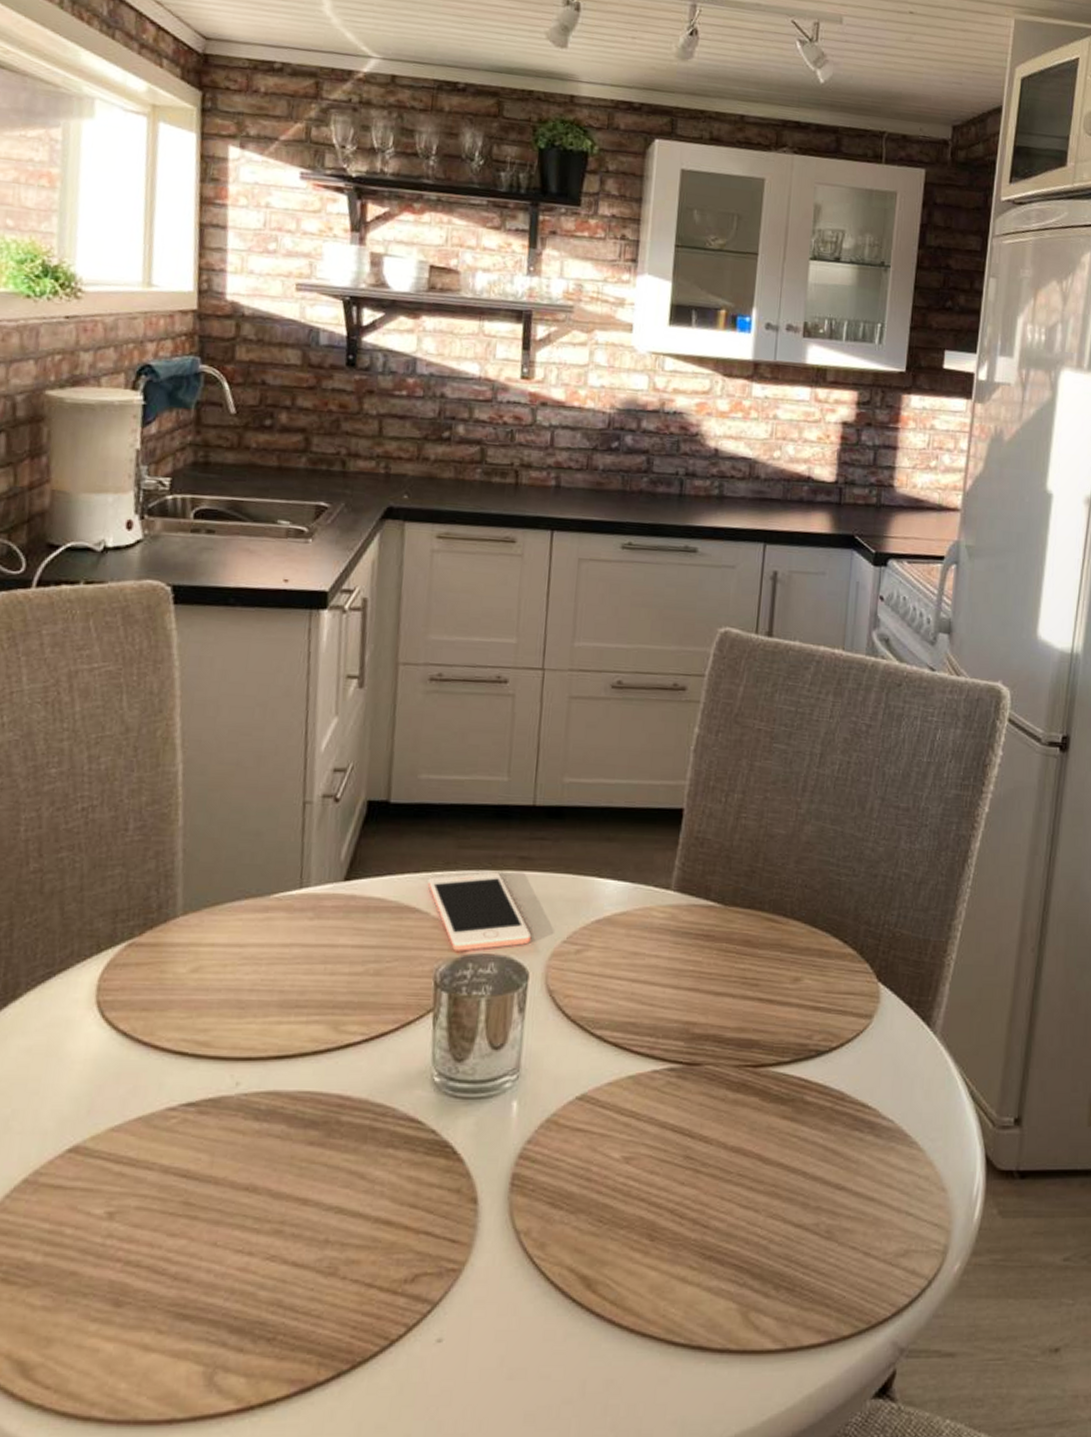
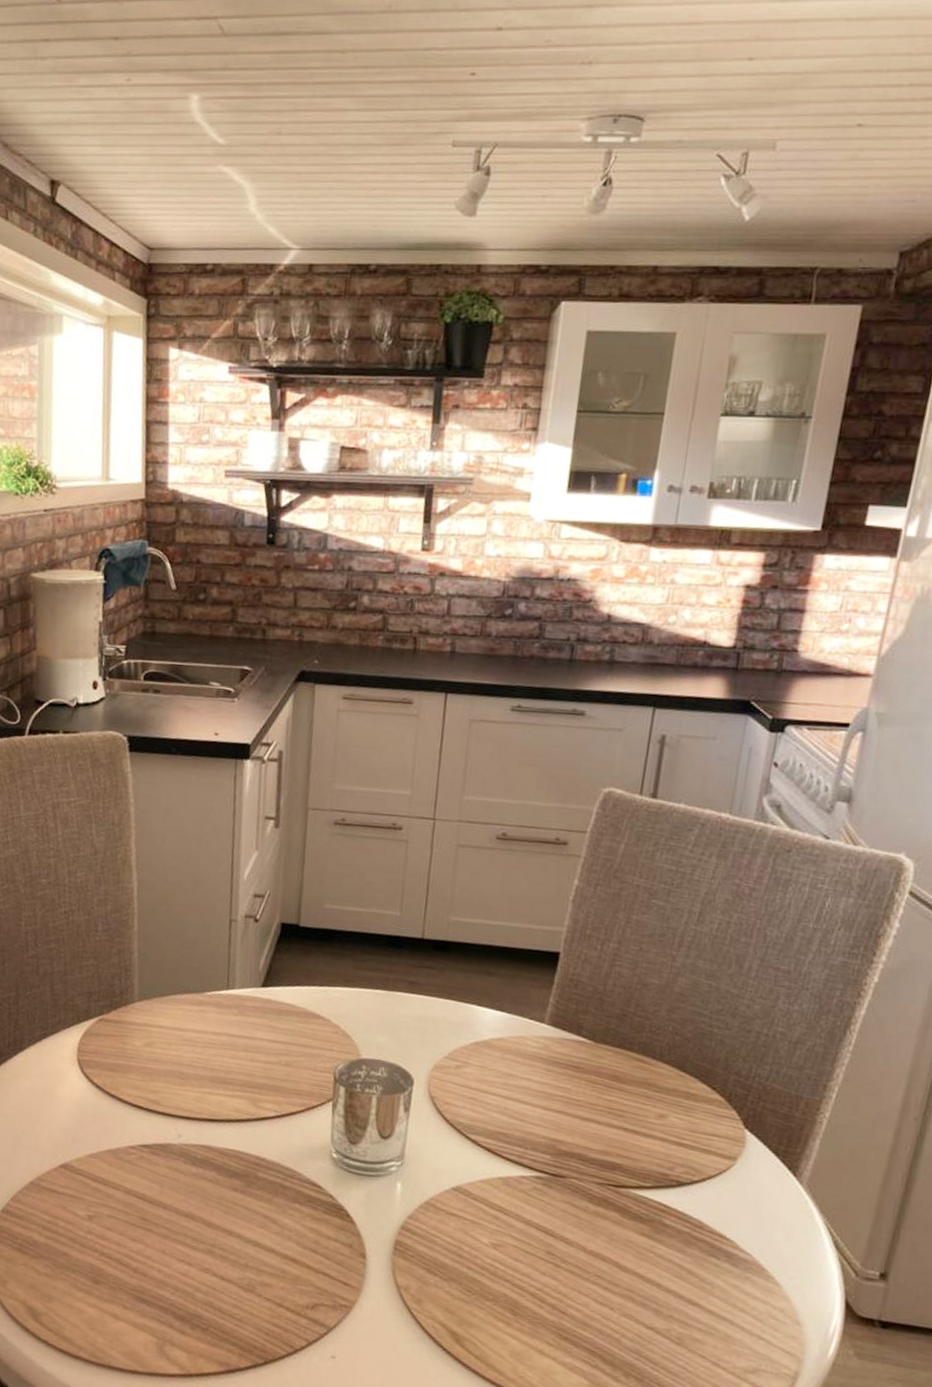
cell phone: present [427,872,532,951] -> none [329,991,417,1056]

